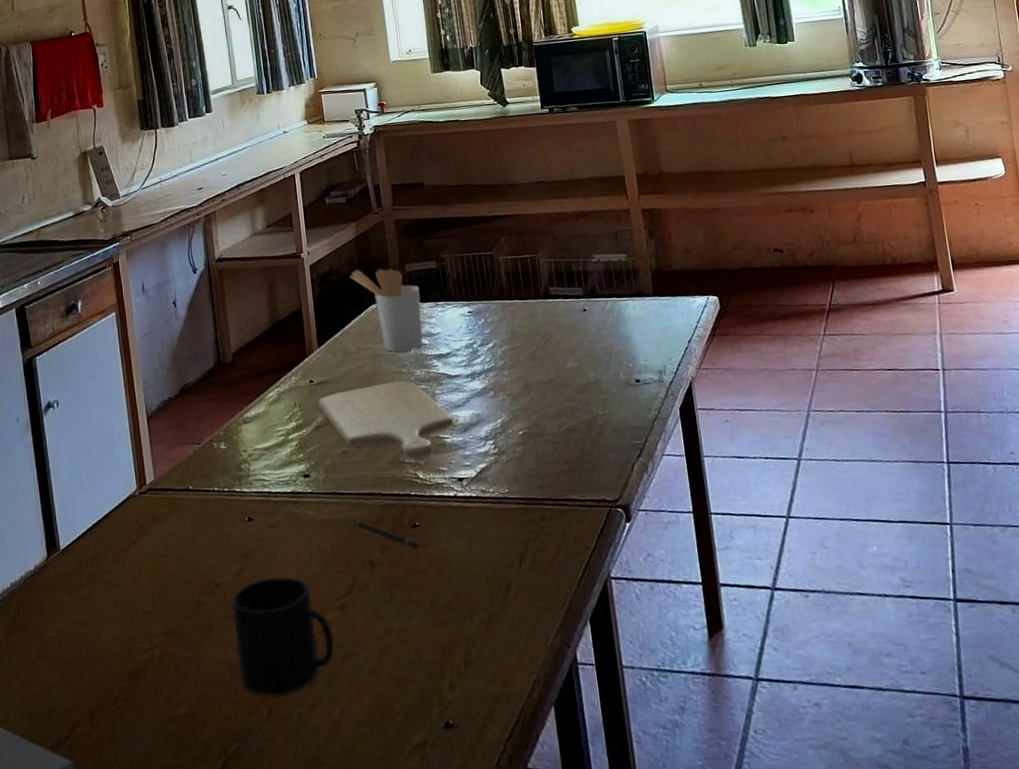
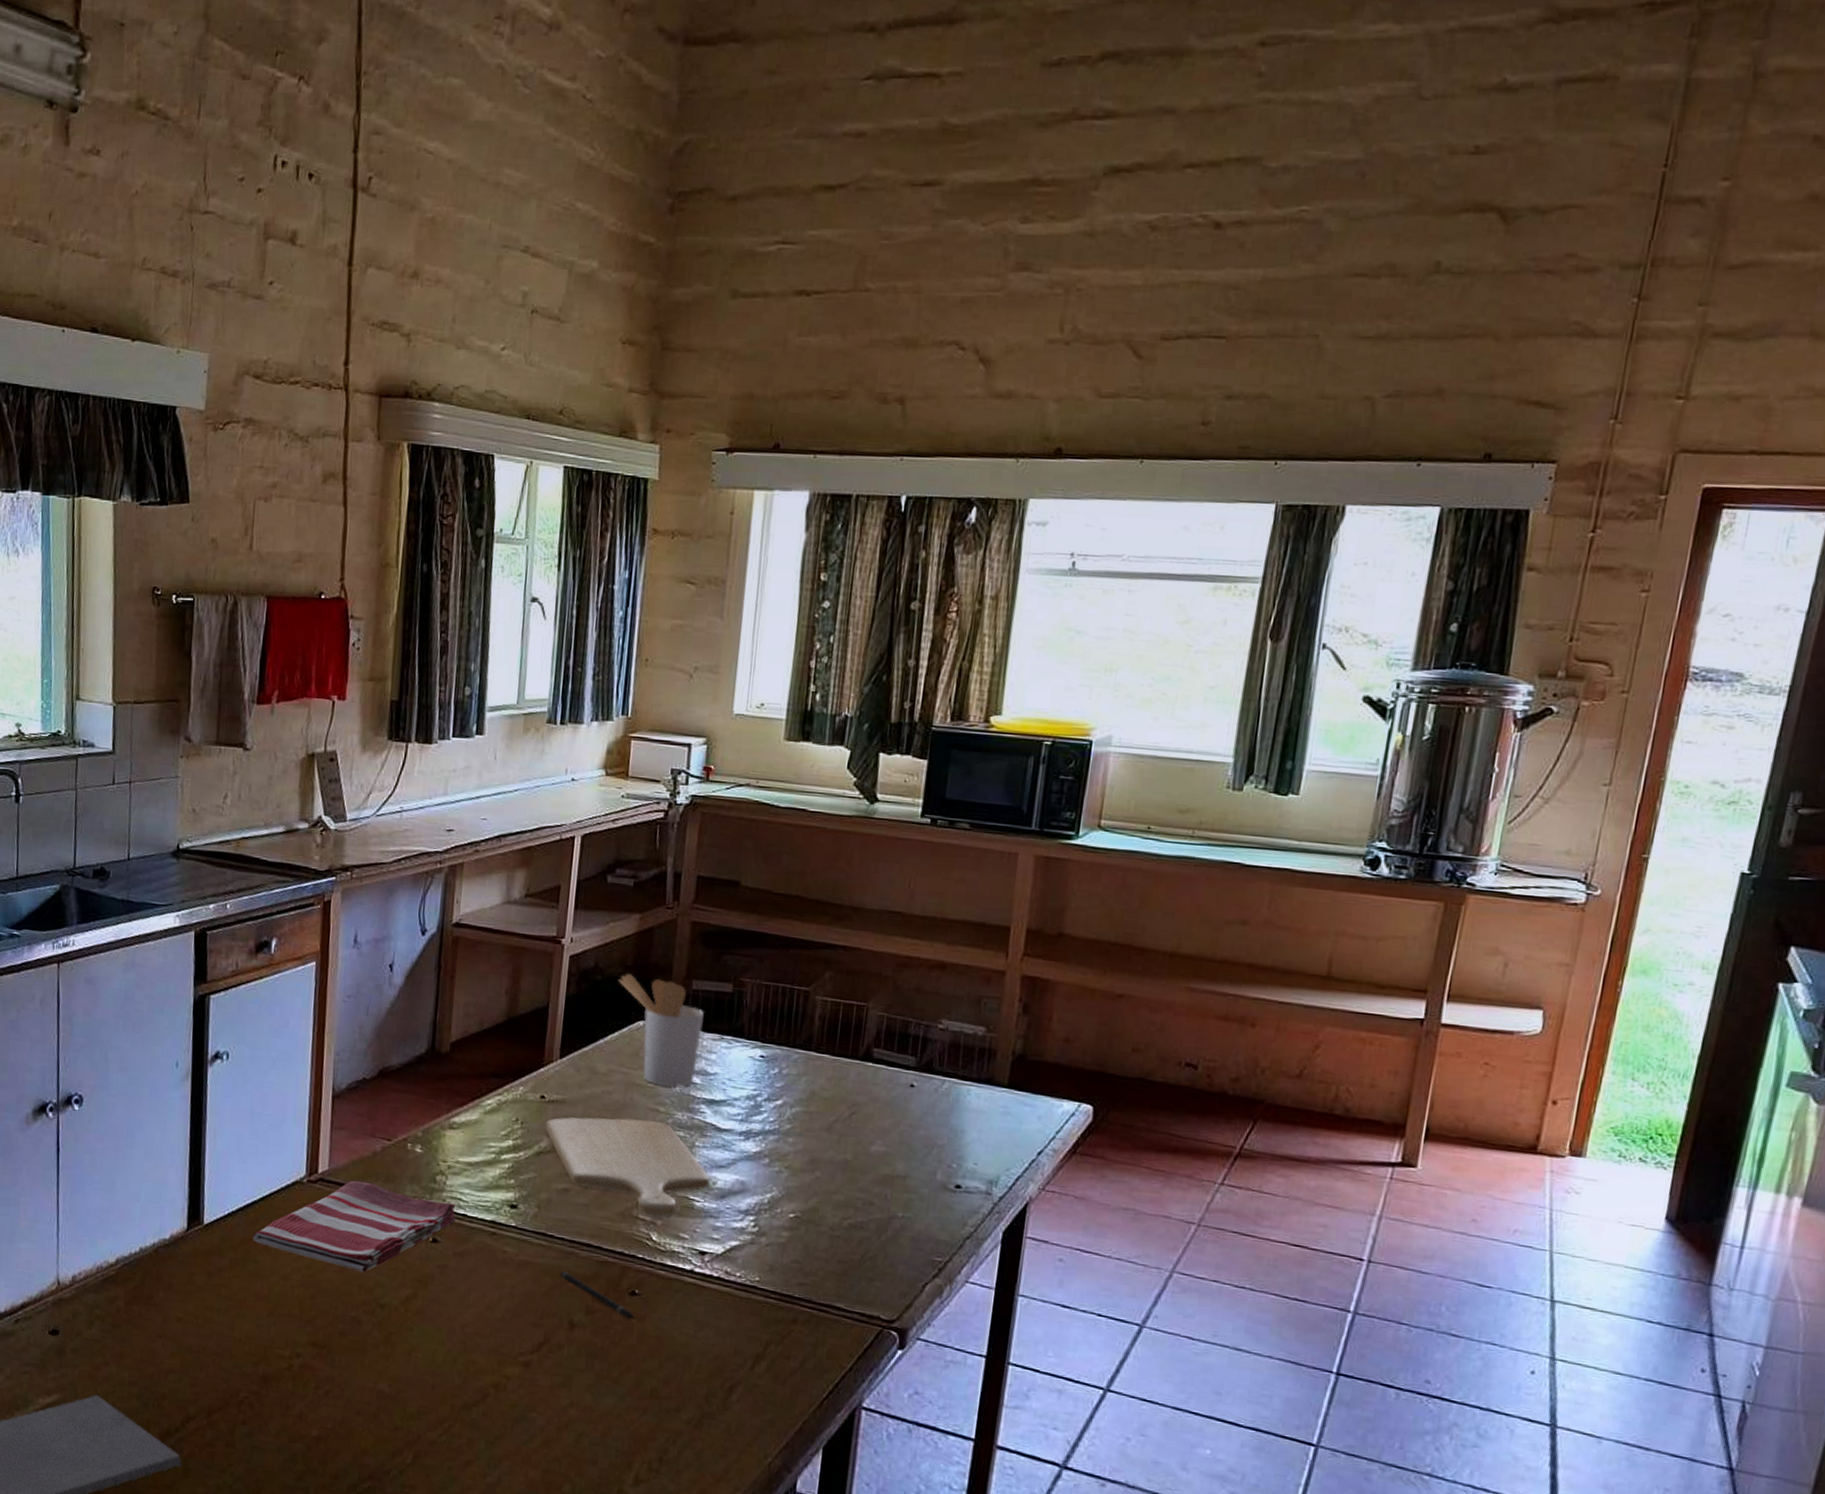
dish towel: none [103,482,264,560] -> present [253,1180,456,1272]
mug: present [231,576,335,697] -> none [389,1310,508,1445]

